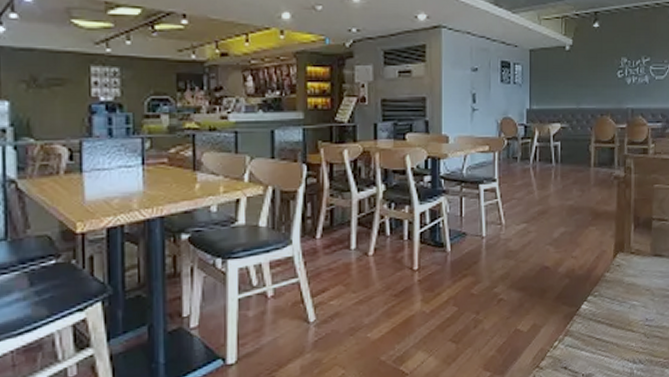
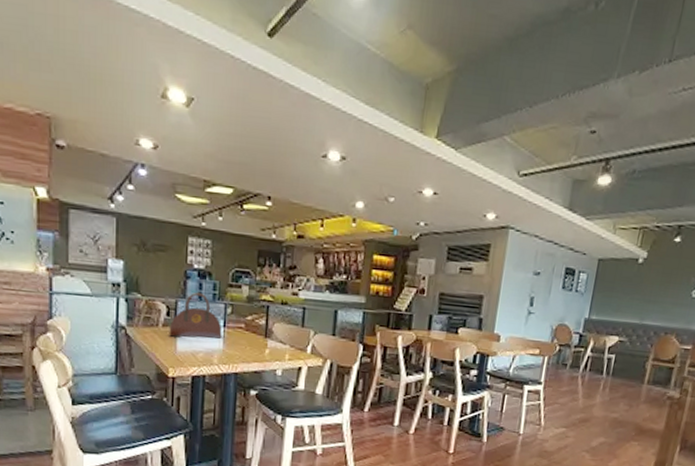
handbag: none [73,128,141,185] -> present [169,292,222,339]

